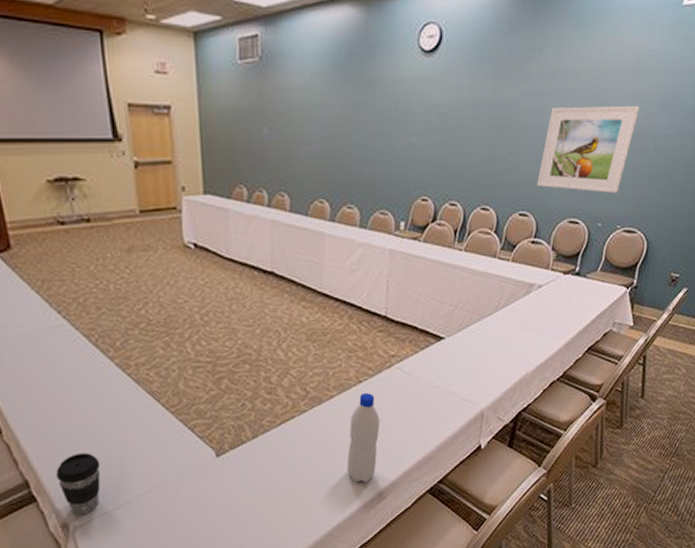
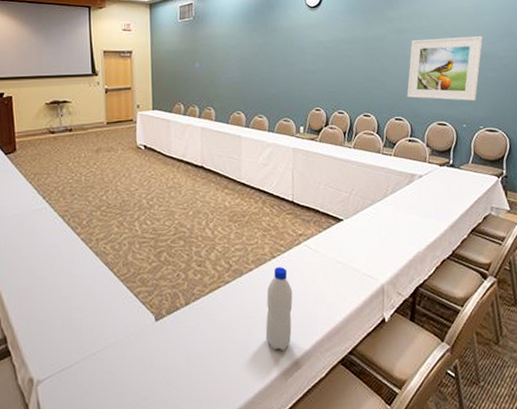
coffee cup: present [55,453,101,516] -> none [28,313,63,371]

